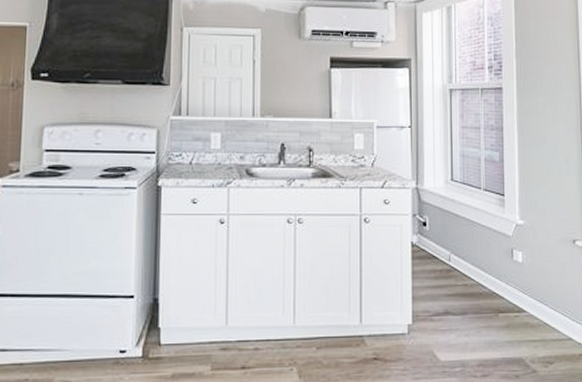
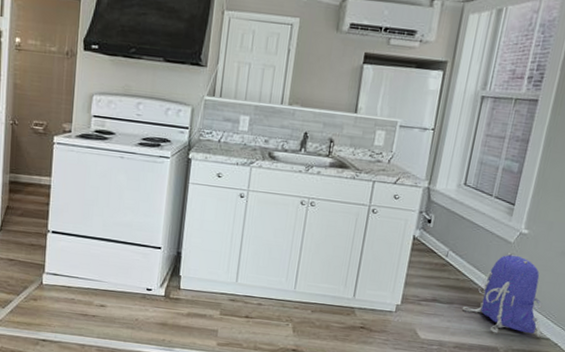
backpack: none [476,248,572,342] -> present [462,253,550,339]

